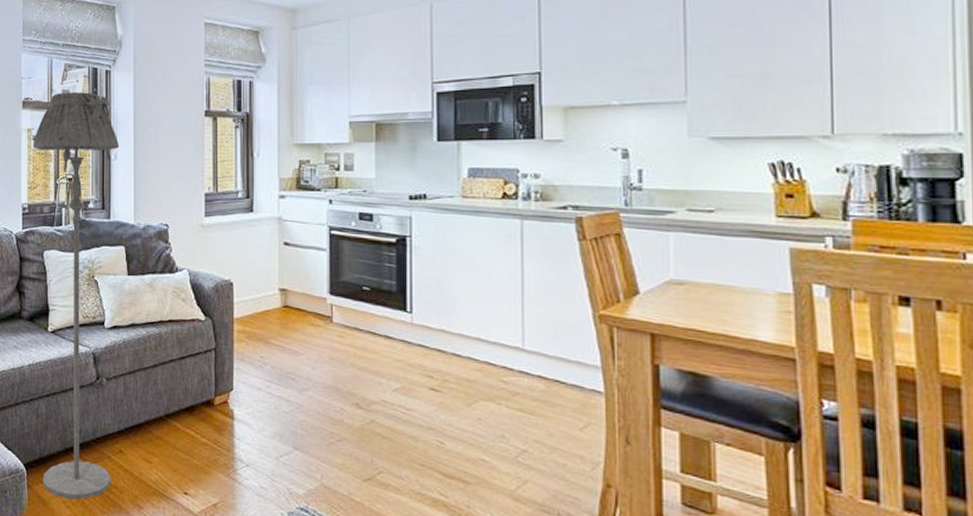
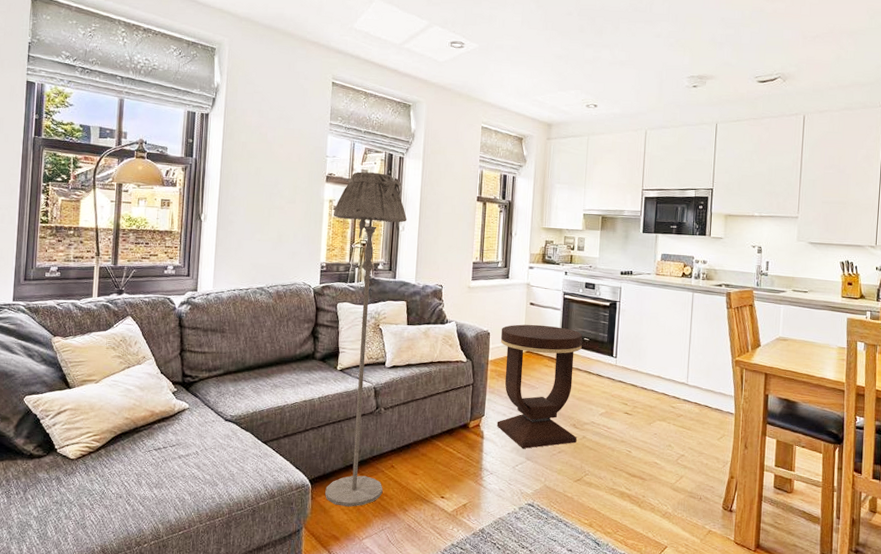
side table: none [248,270,363,435] -> present [496,324,583,449]

